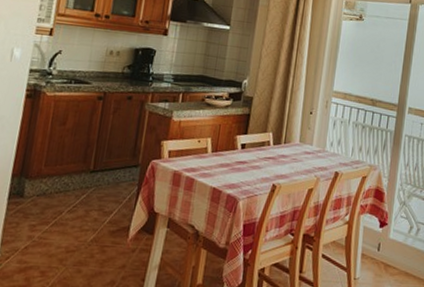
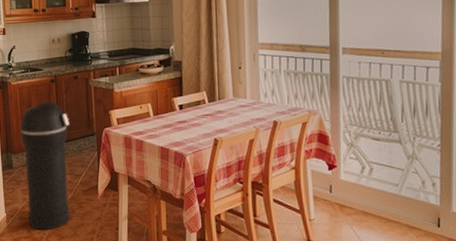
trash can: none [28,120,112,278] -> present [19,101,70,230]

